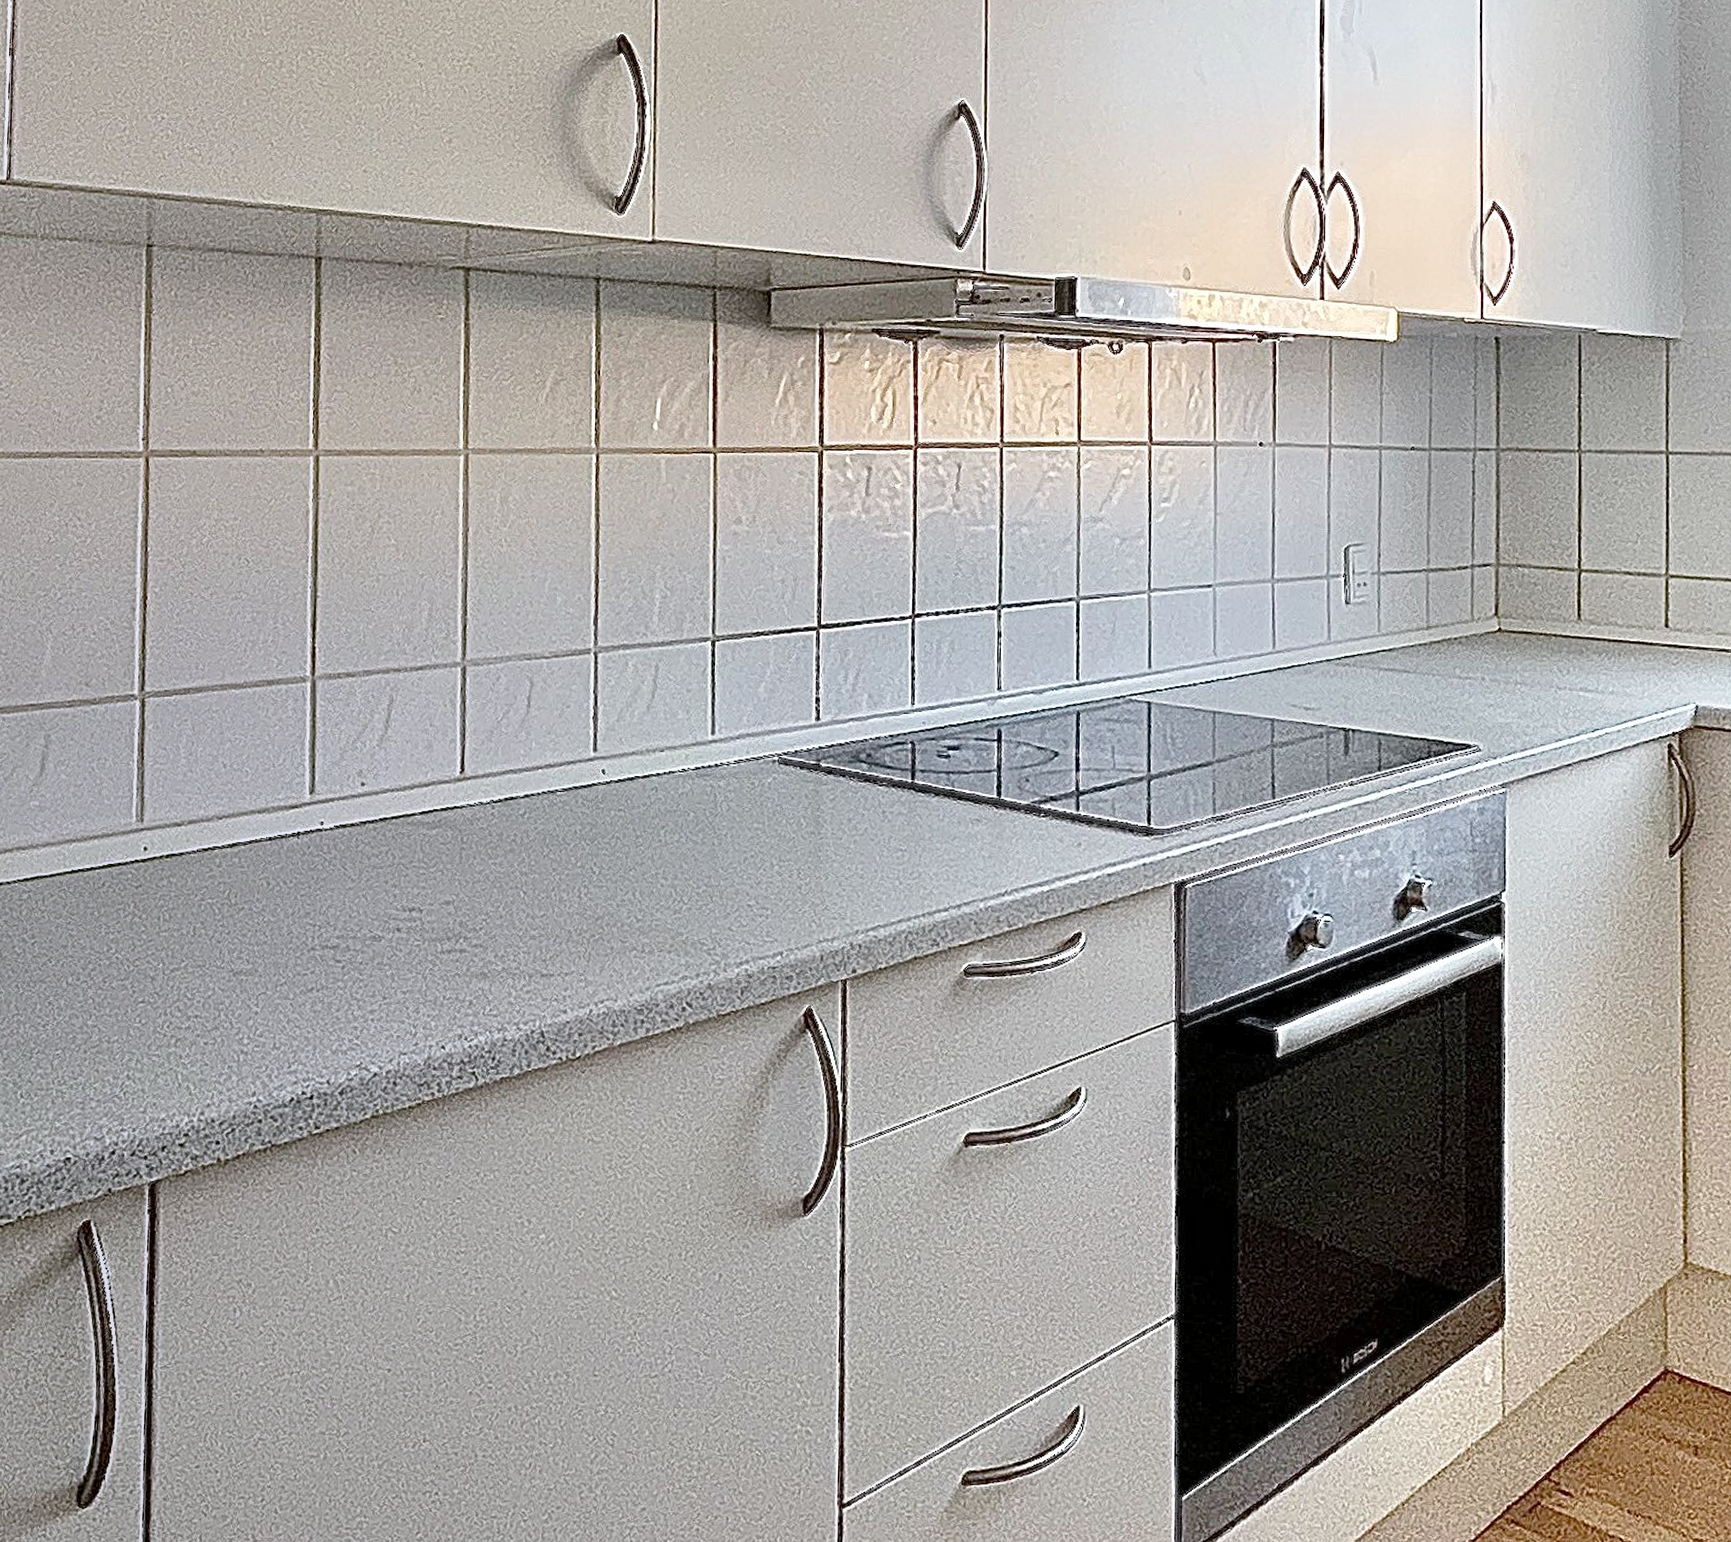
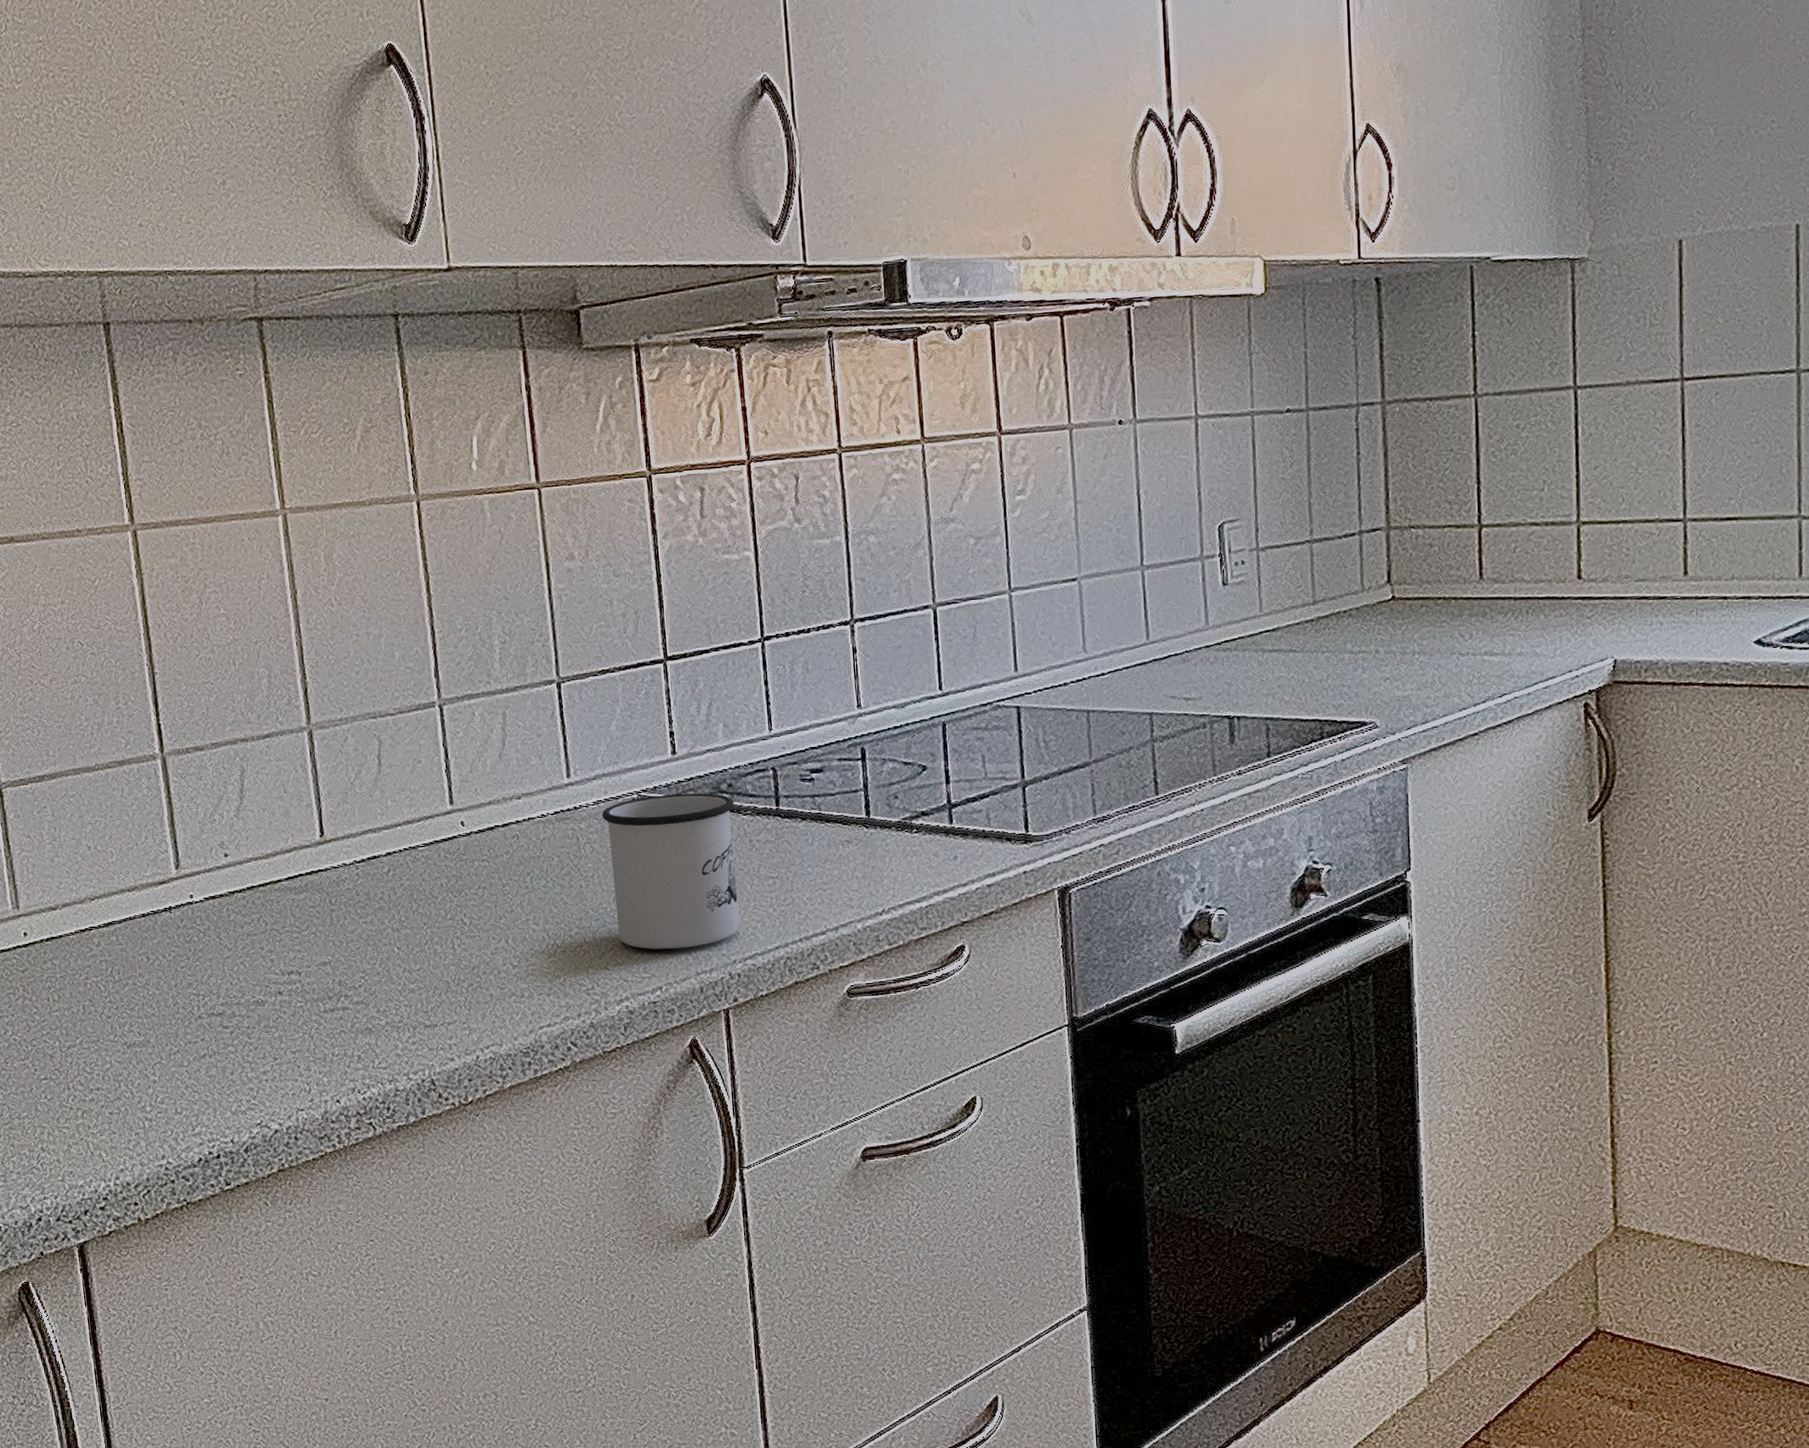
mug: none [741,759,872,914] -> present [601,793,740,950]

